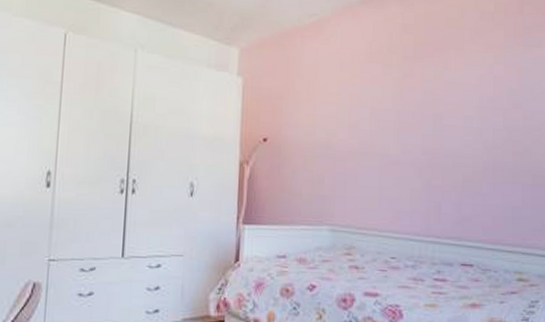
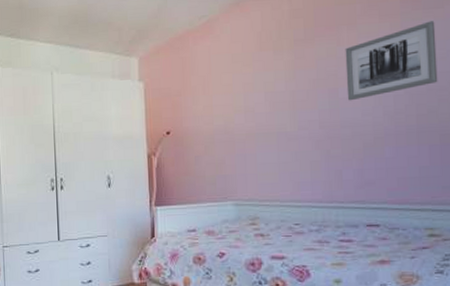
wall art: none [450,58,534,129] -> present [345,21,438,101]

